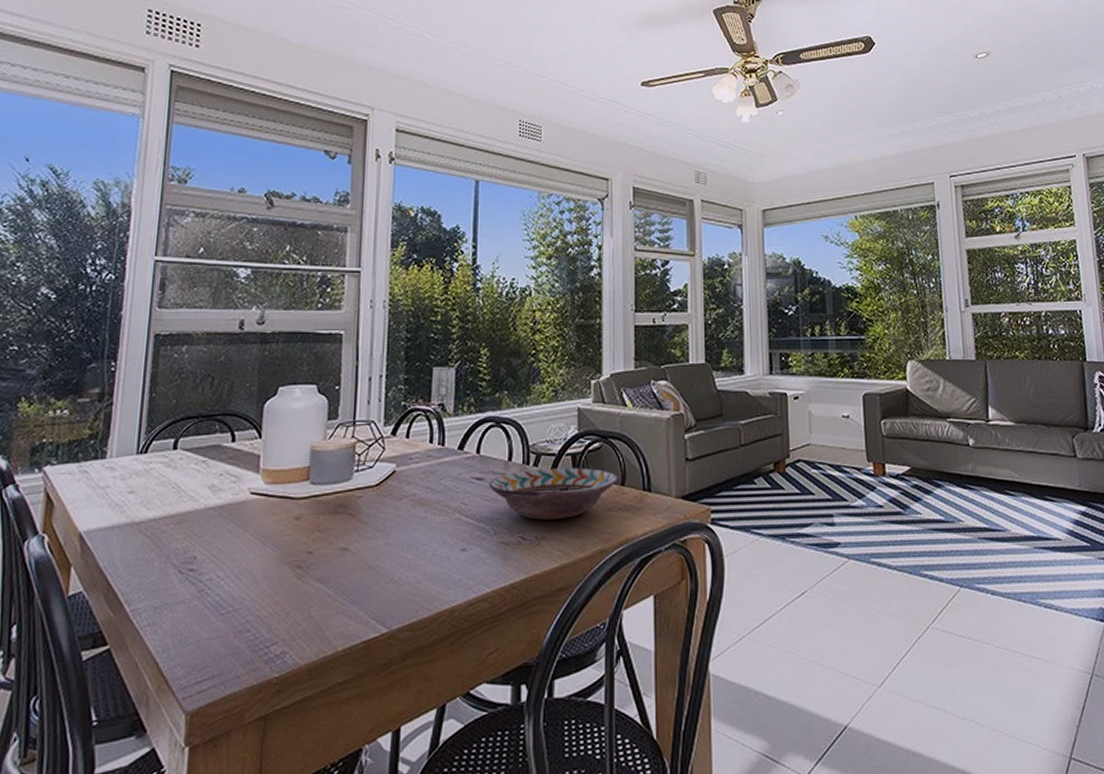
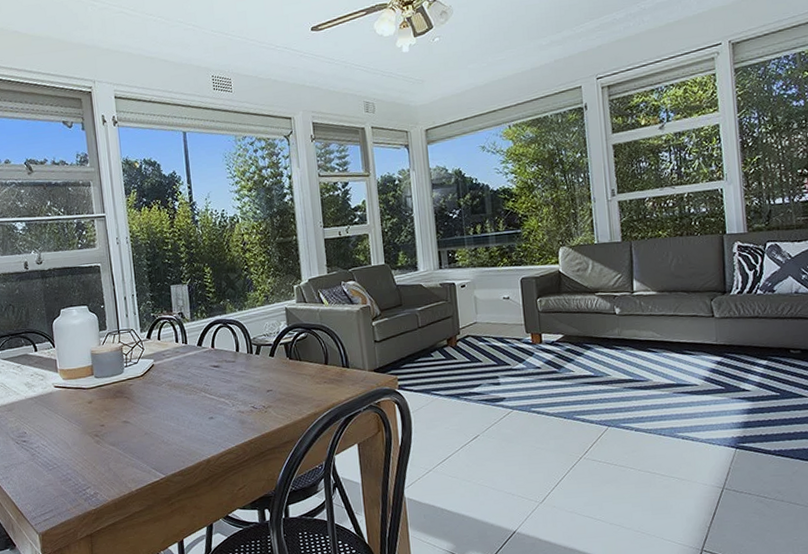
decorative bowl: present [489,467,617,520] -> none [224,353,321,394]

